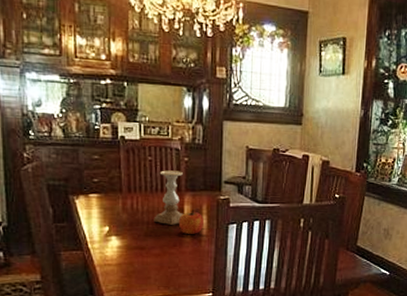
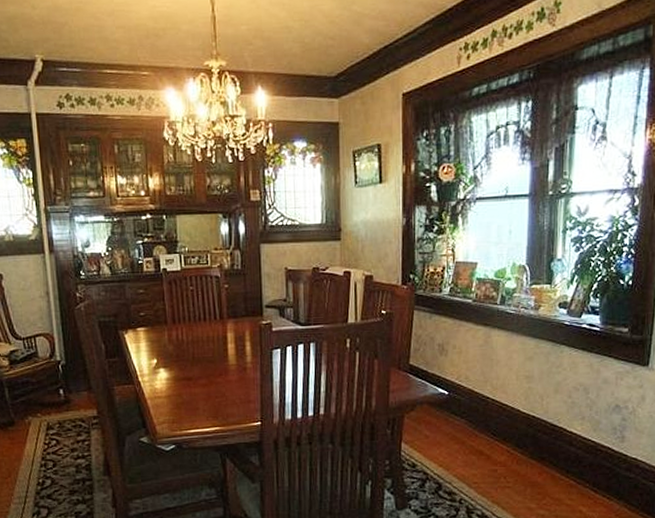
candle holder: present [153,170,183,225] -> none [198,298,227,354]
apple: present [178,210,204,234] -> none [222,337,247,362]

